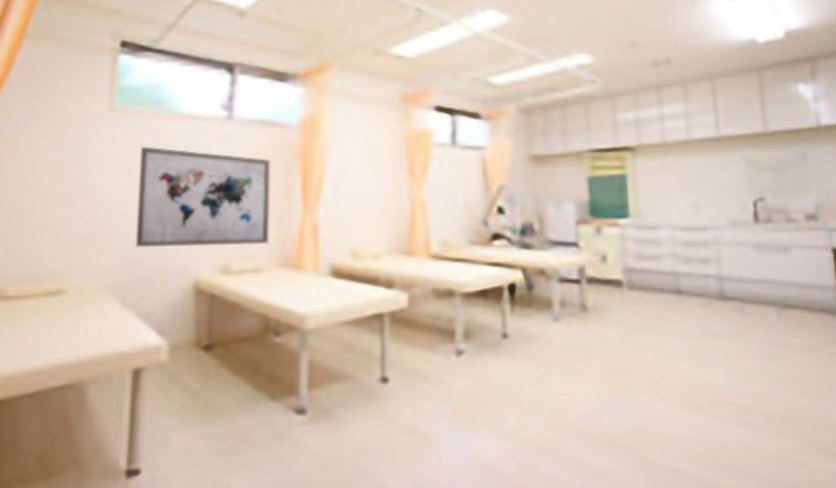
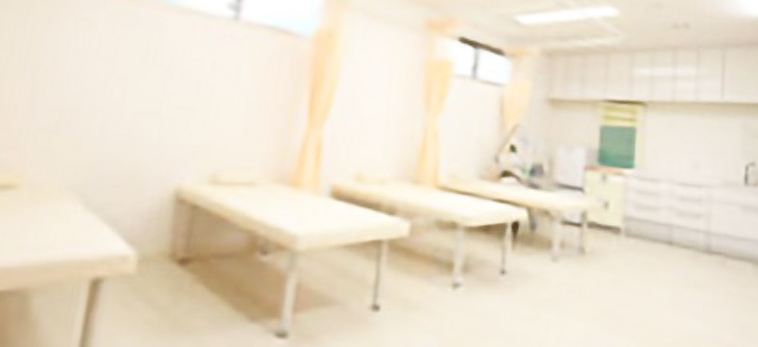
wall art: present [135,146,271,249] -> none [108,35,278,158]

